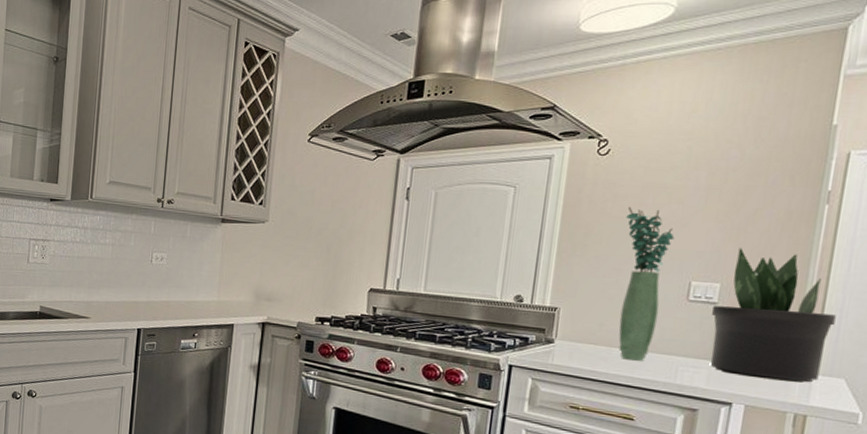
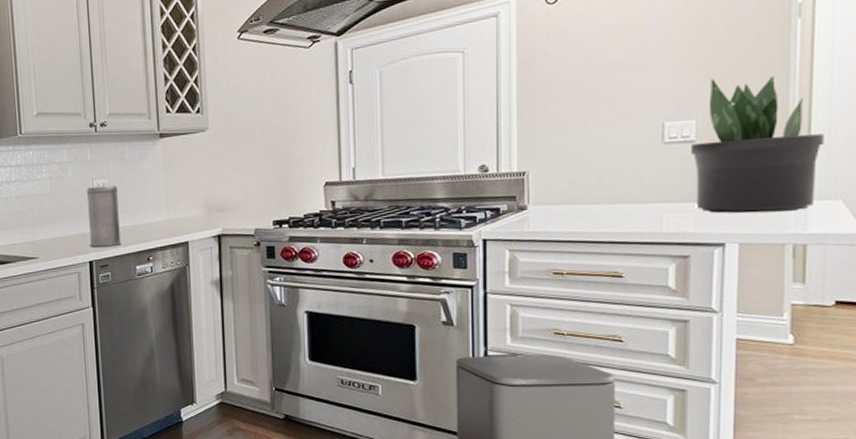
canister: none [140,259,176,319] -> present [86,185,122,248]
vase: present [618,206,675,362] -> none [586,53,640,216]

